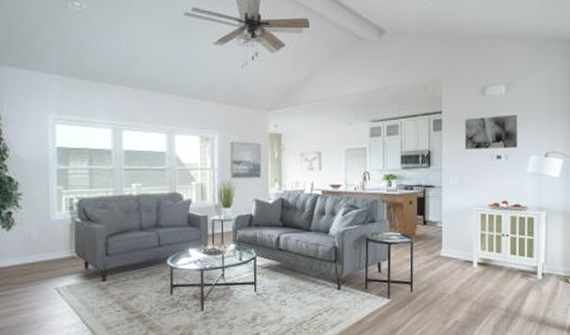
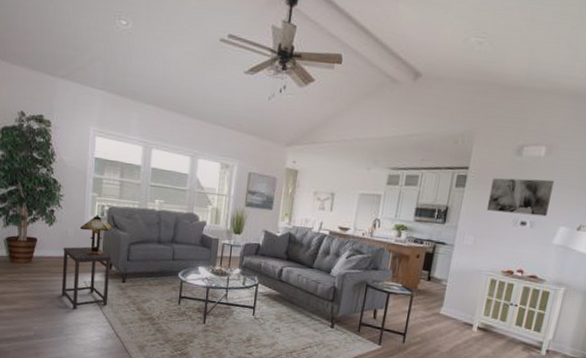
side table: none [26,247,87,323] -> present [61,246,112,310]
table lamp: none [46,209,84,257] -> present [81,214,112,256]

